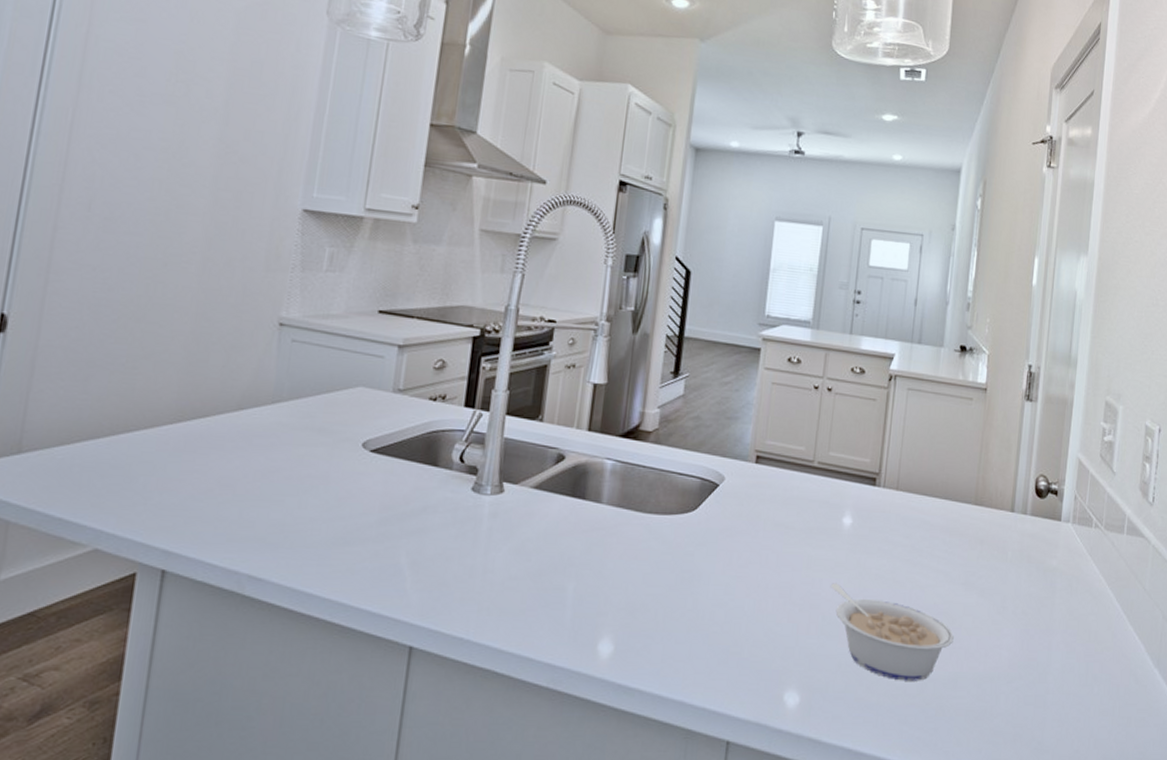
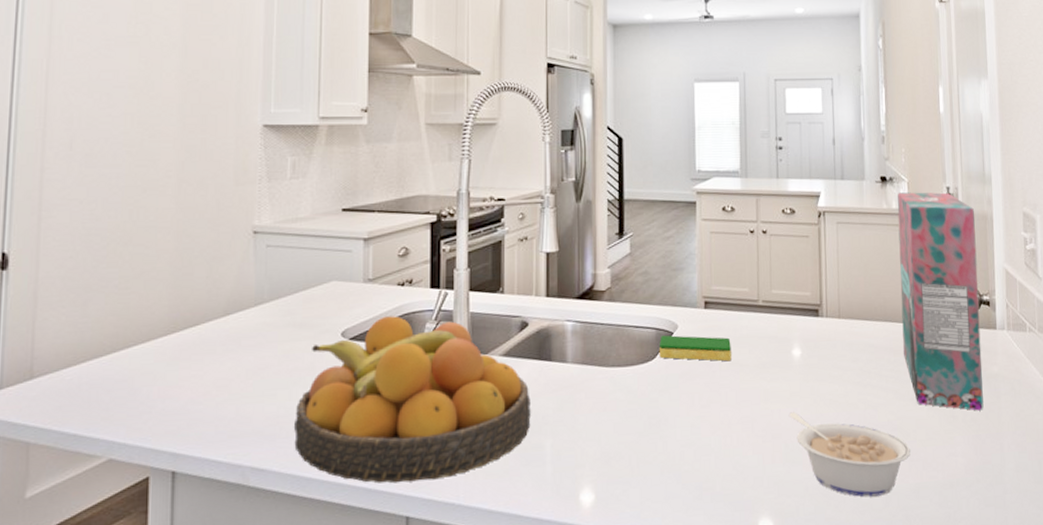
fruit bowl: none [297,431,558,611] -> present [294,316,531,483]
dish sponge: none [700,487,779,522] -> present [659,335,731,362]
cereal box: none [960,365,1055,604] -> present [897,192,984,411]

